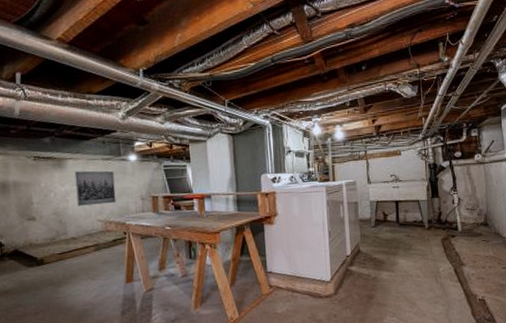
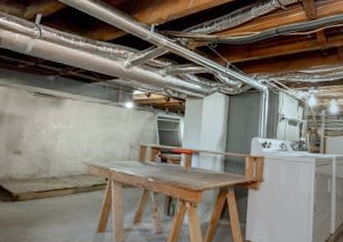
wall art: present [74,170,116,206] -> none [66,111,108,148]

